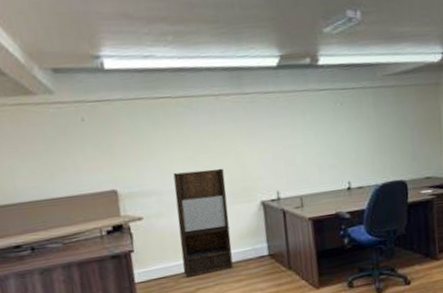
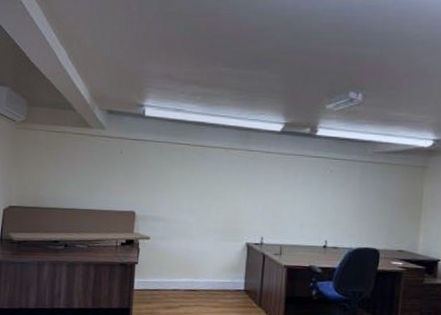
shelving unit: present [173,168,233,278] -> none [172,206,220,296]

